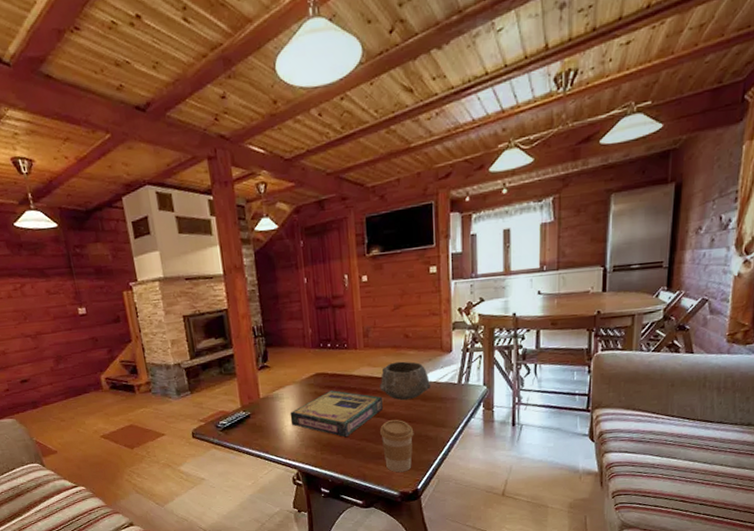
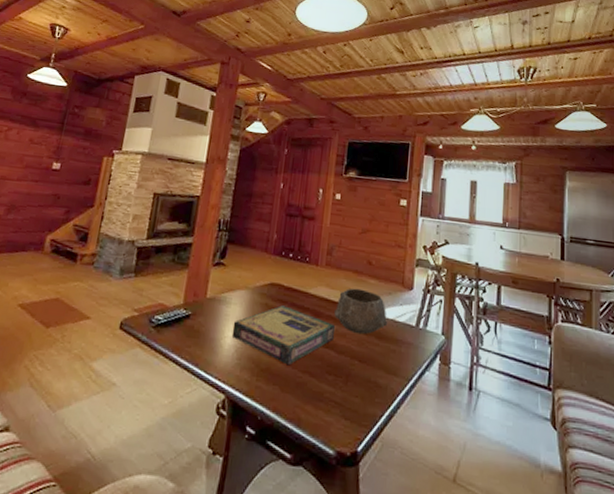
coffee cup: present [380,420,414,473] -> none [325,354,363,425]

